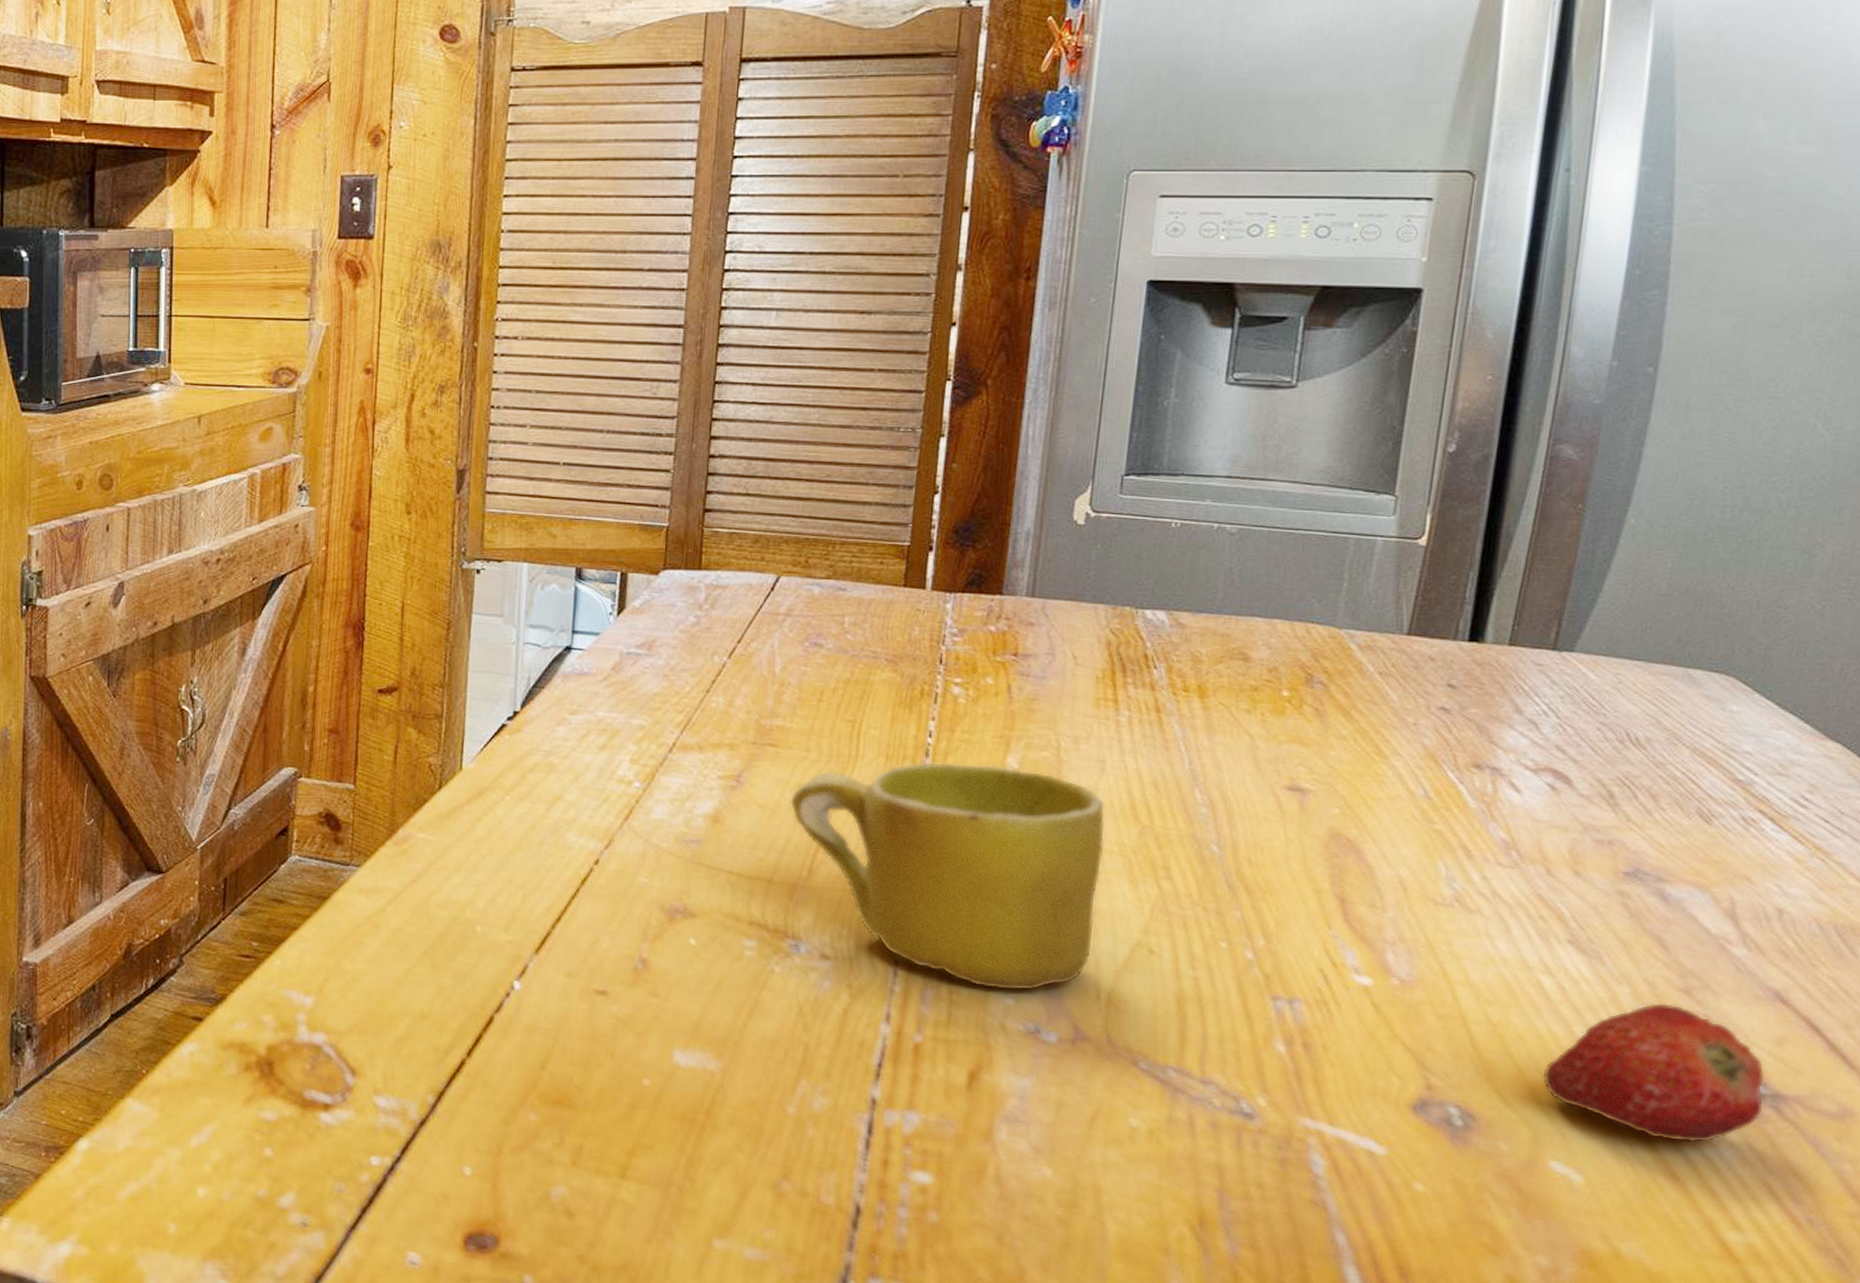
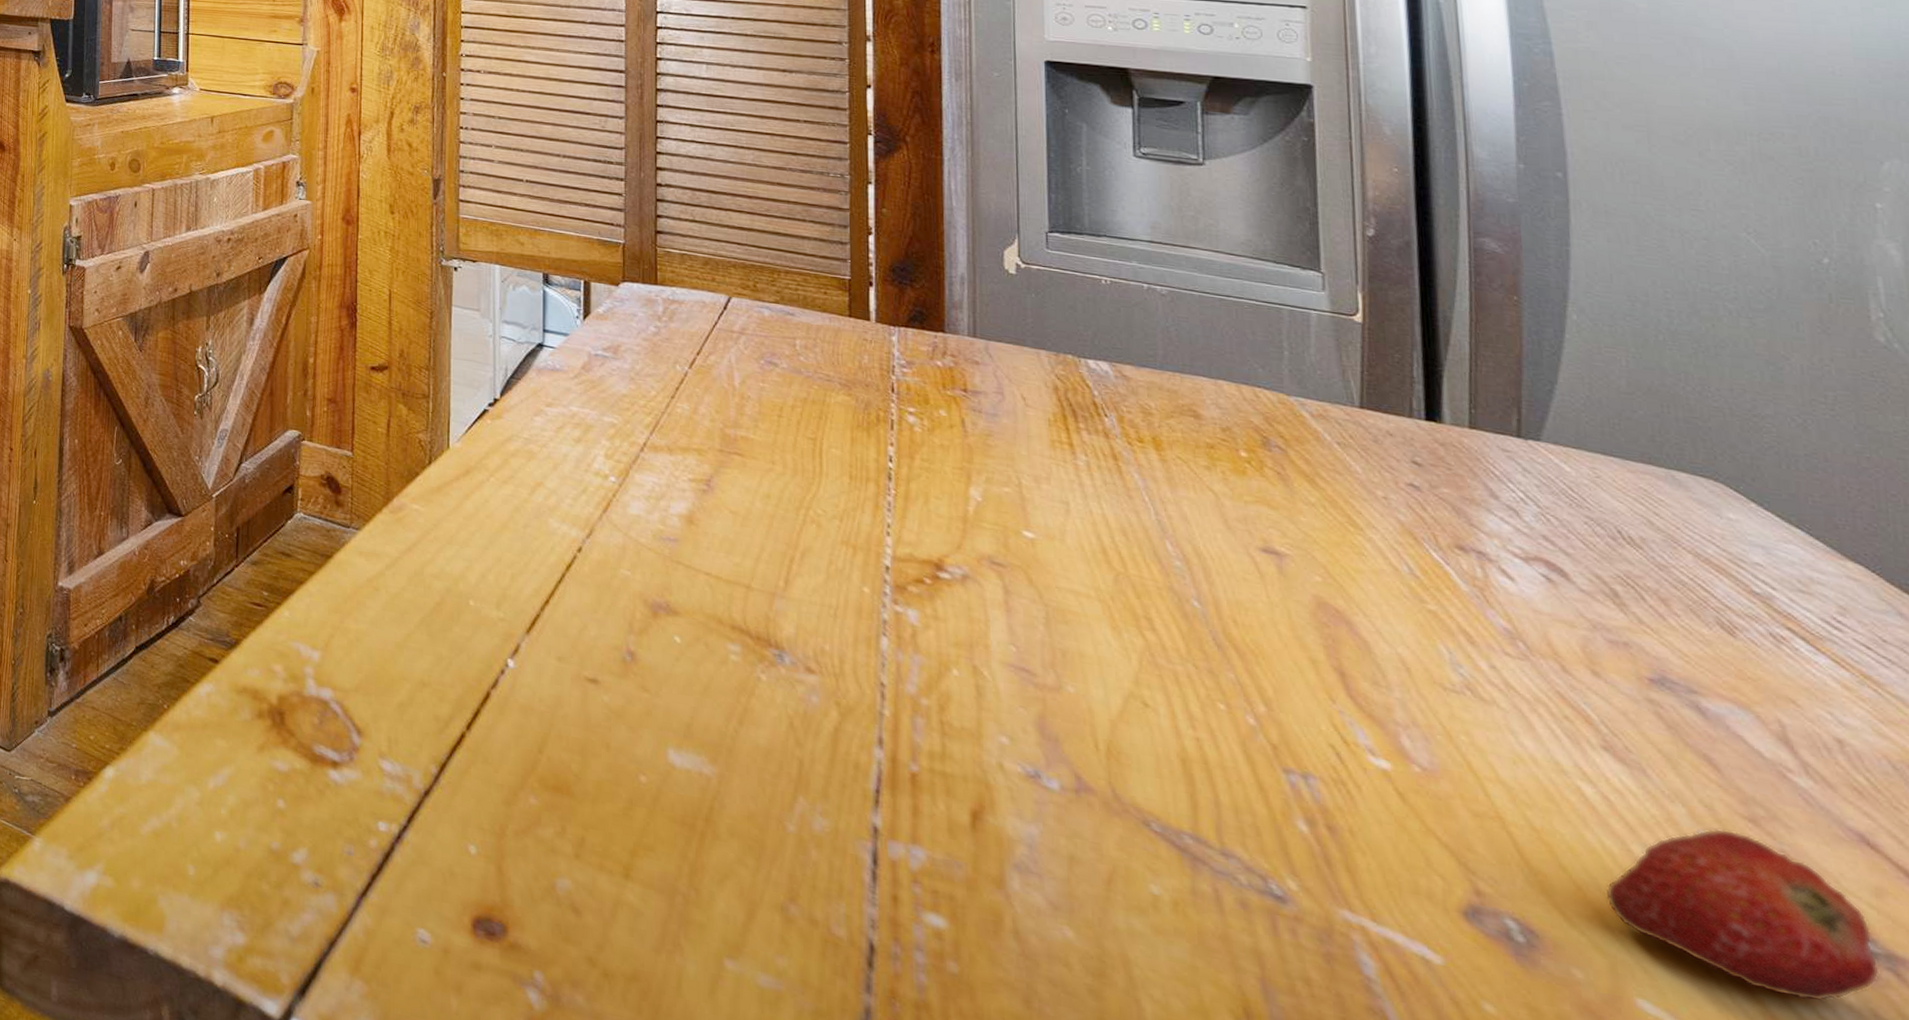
mug: present [789,761,1106,992] -> none [760,484,1084,732]

